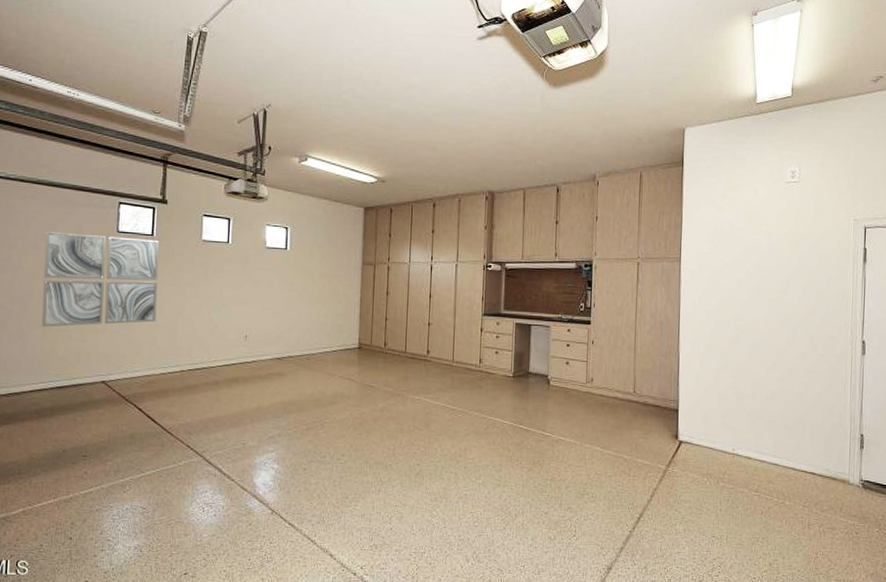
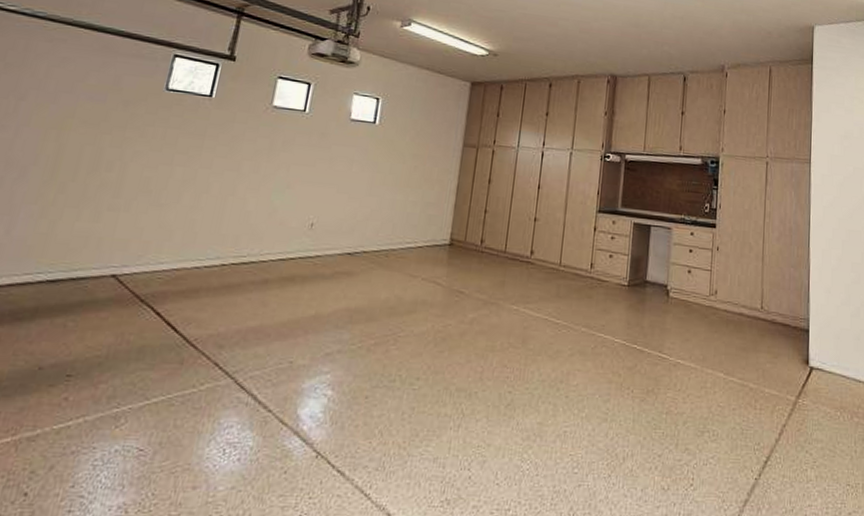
wall art: present [42,231,159,327] -> none [42,82,218,202]

